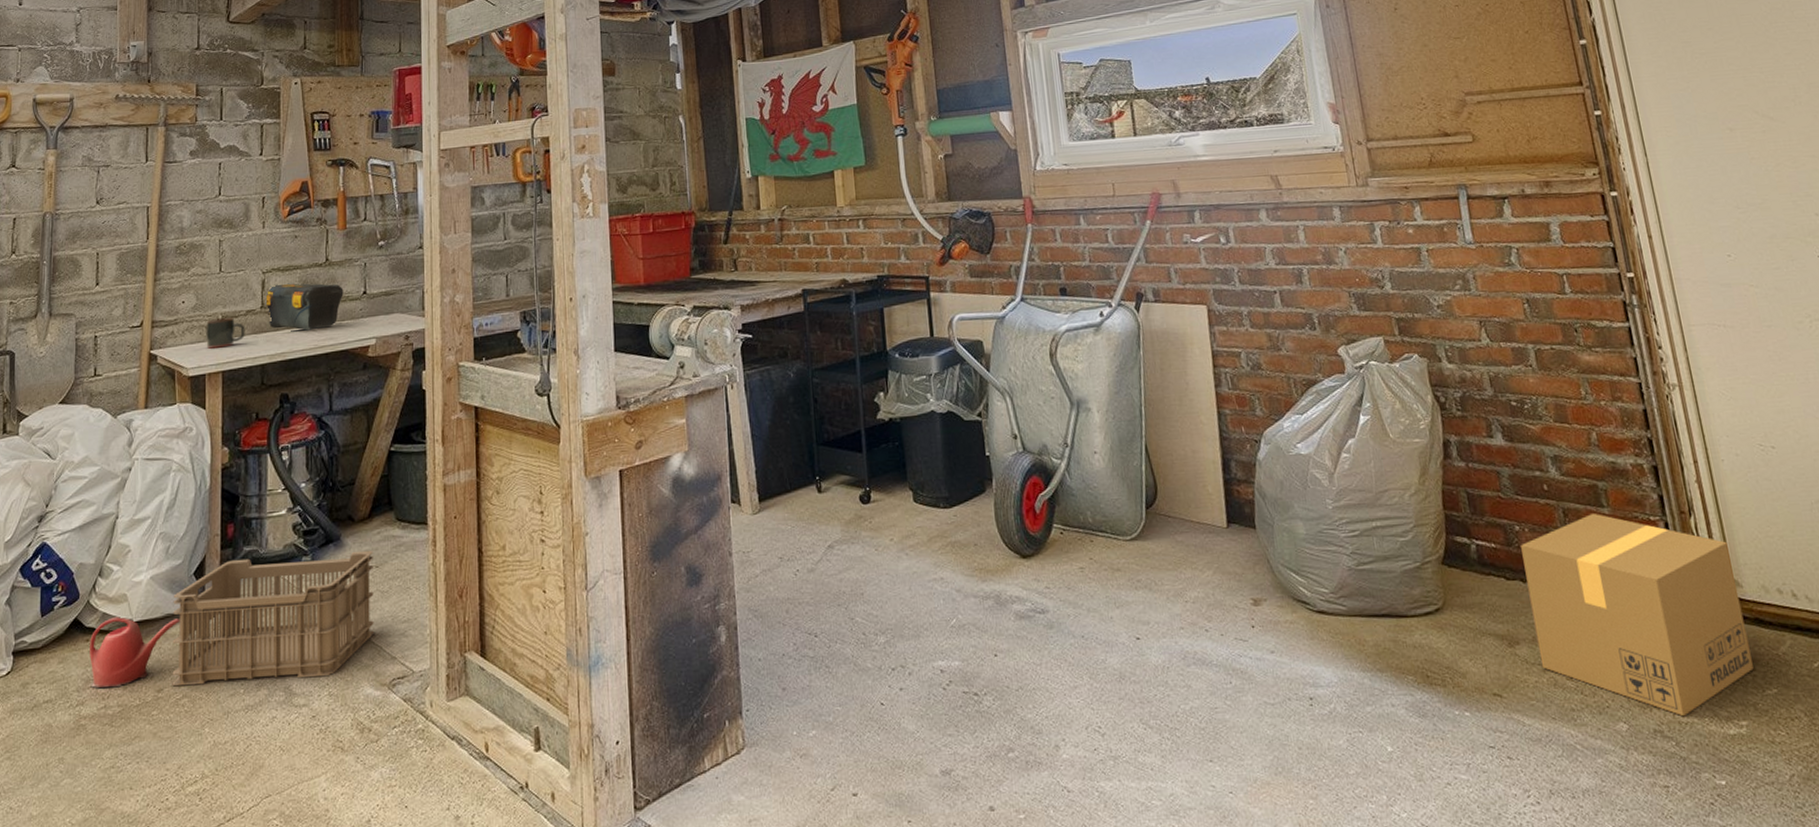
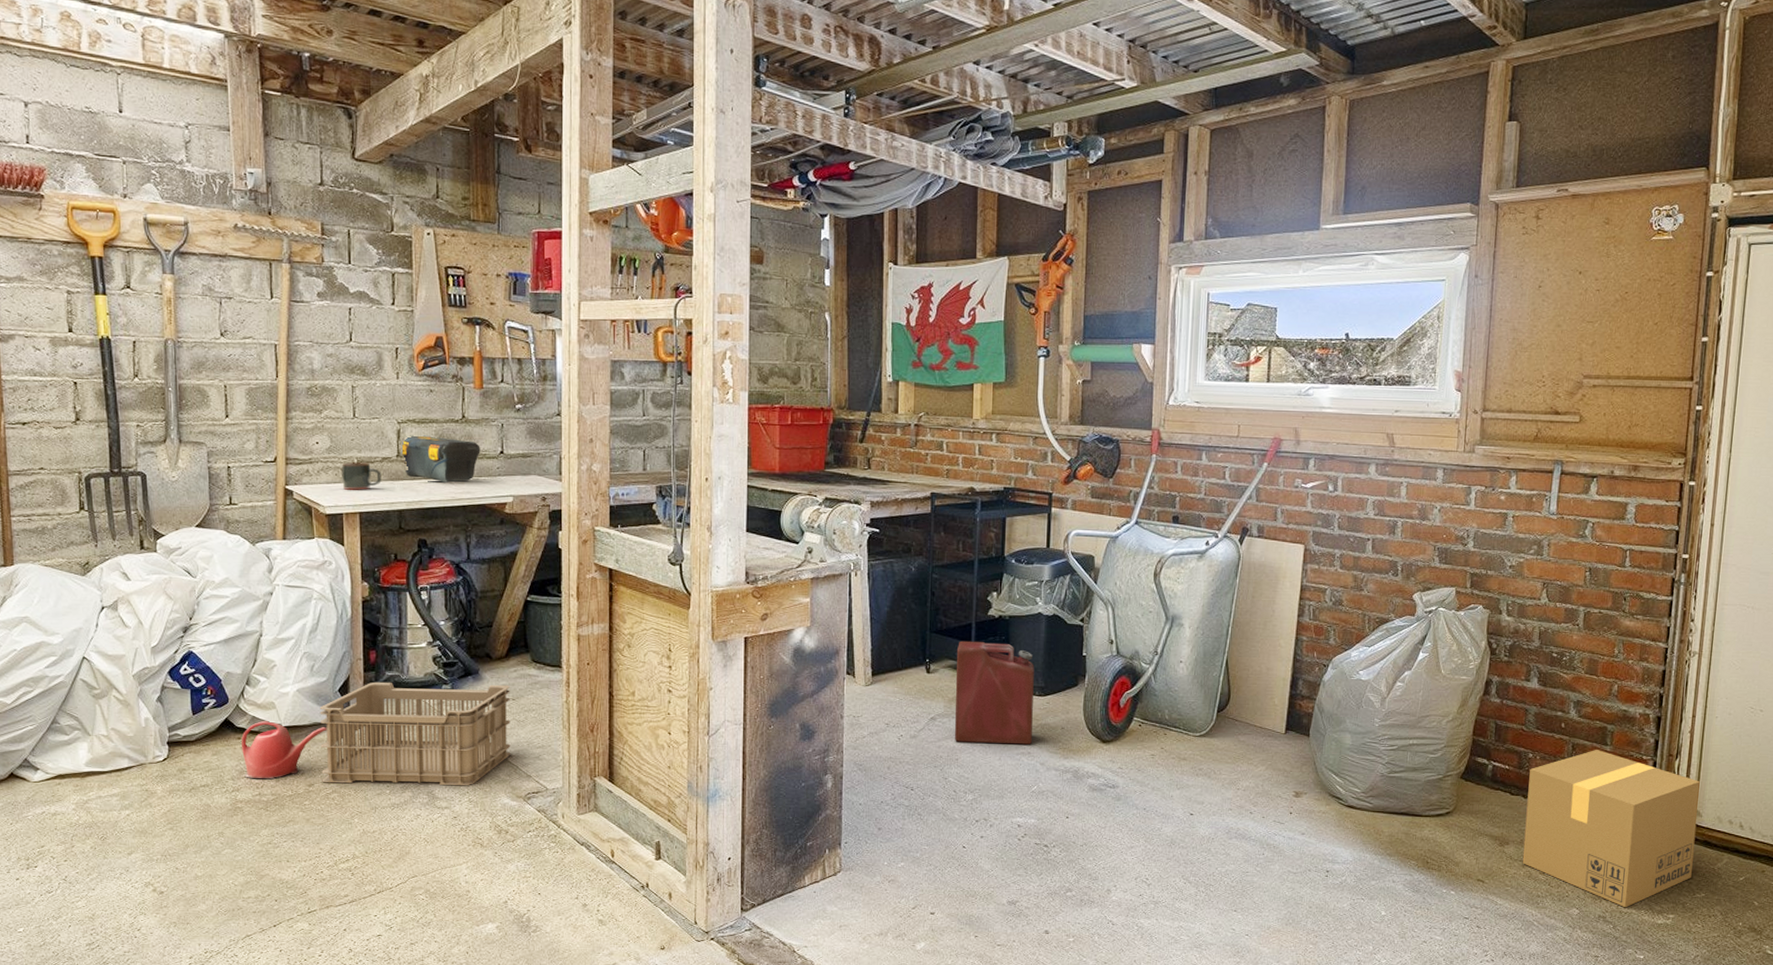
jerry can: none [847,449,943,573] -> present [955,640,1034,745]

